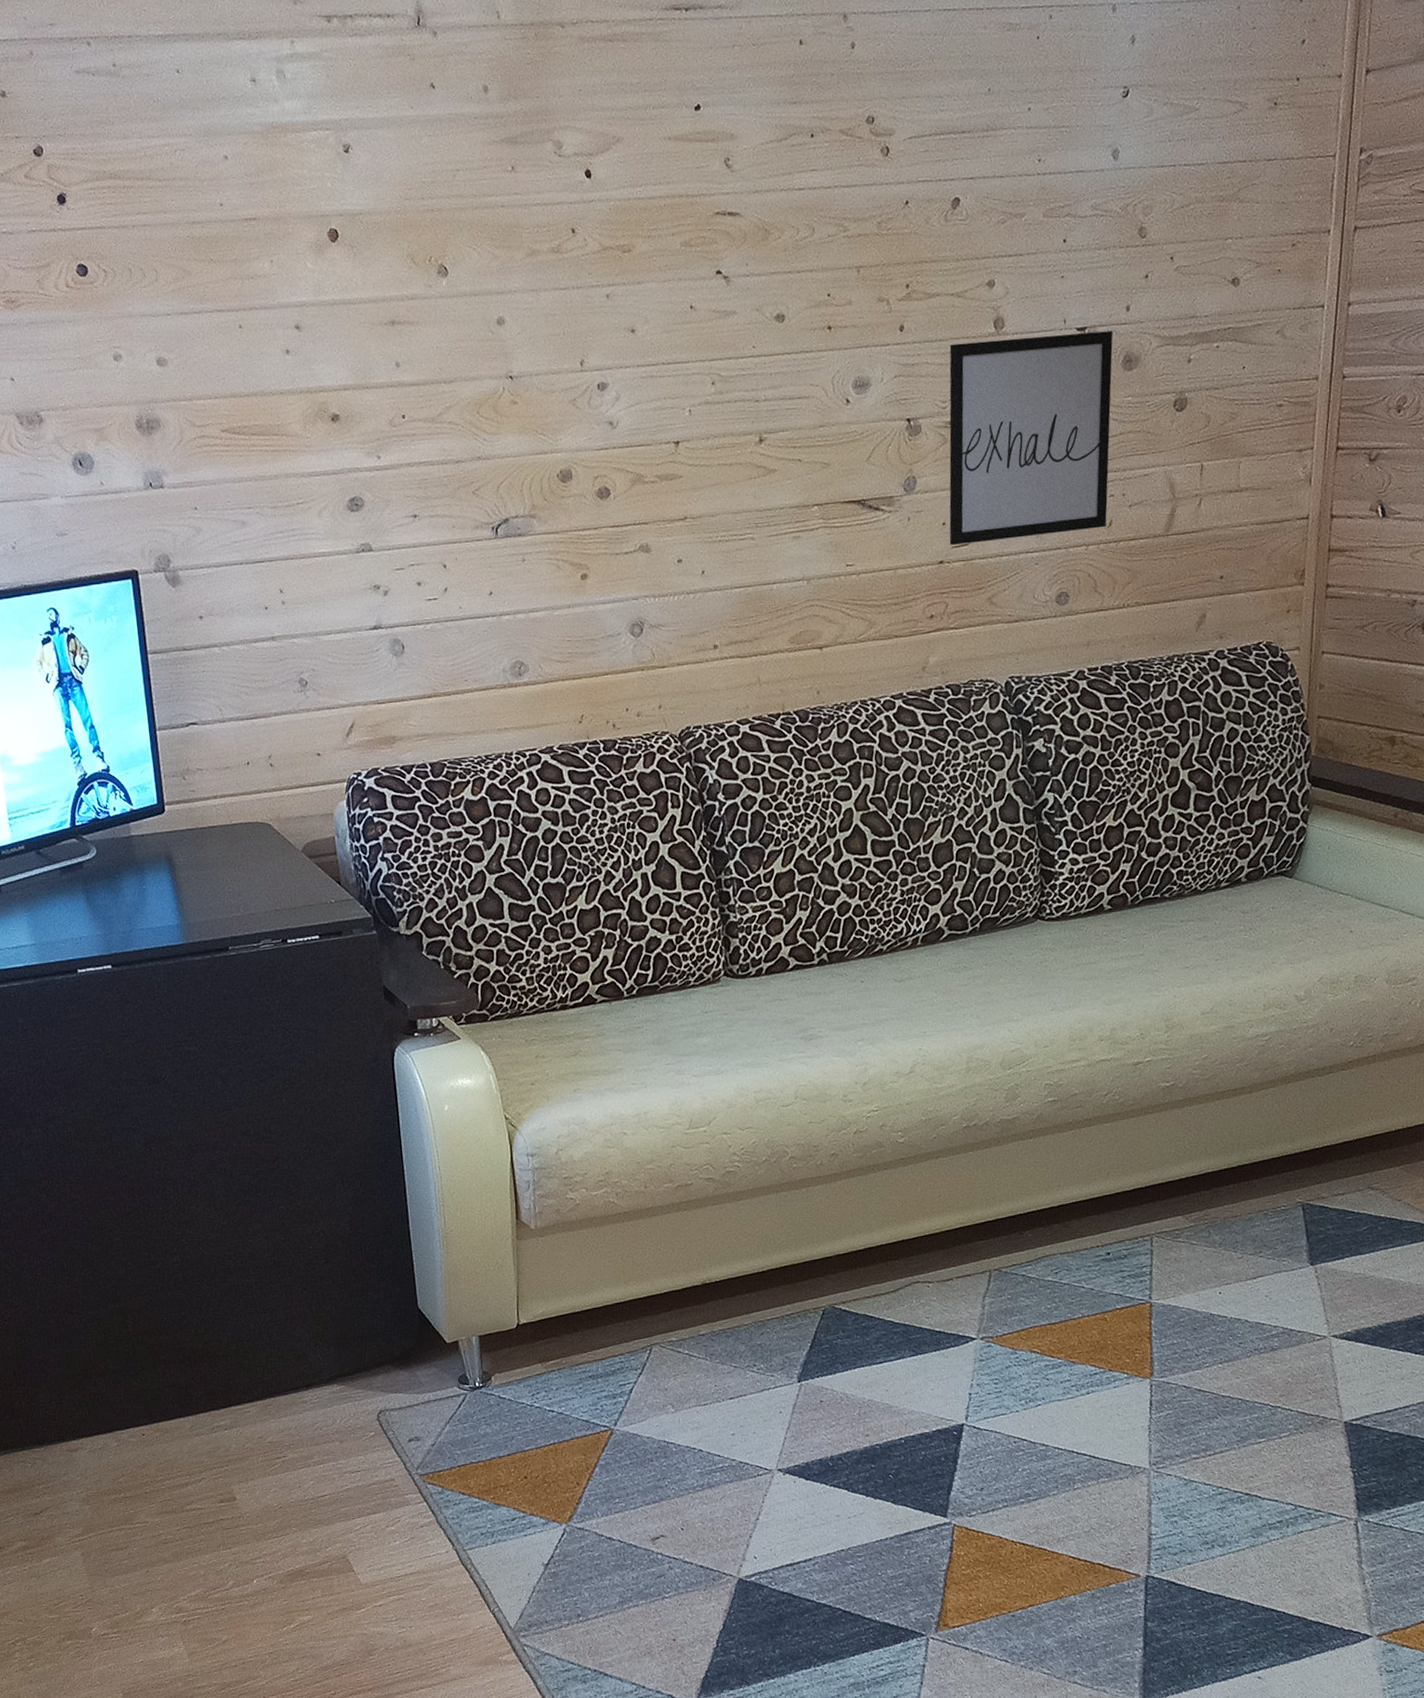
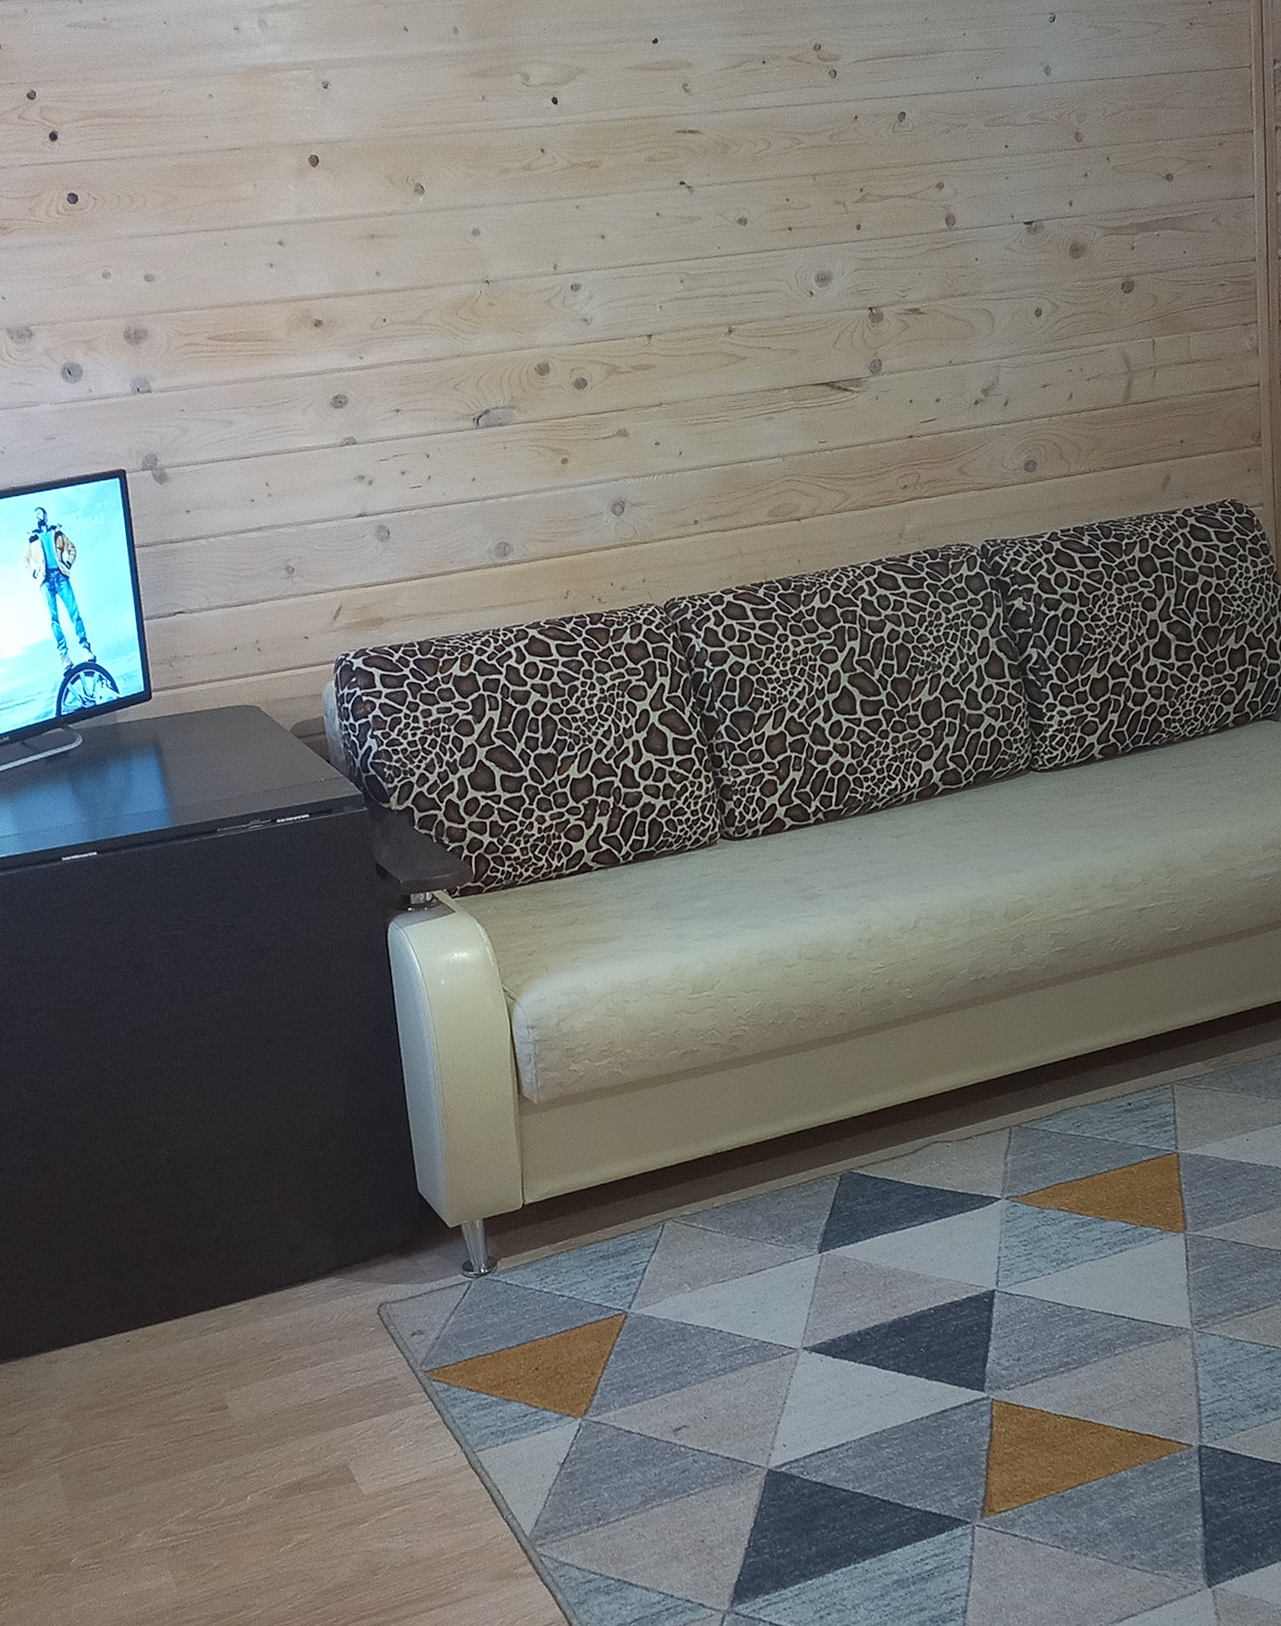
wall art: present [949,330,1113,545] -> none [905,223,1068,421]

